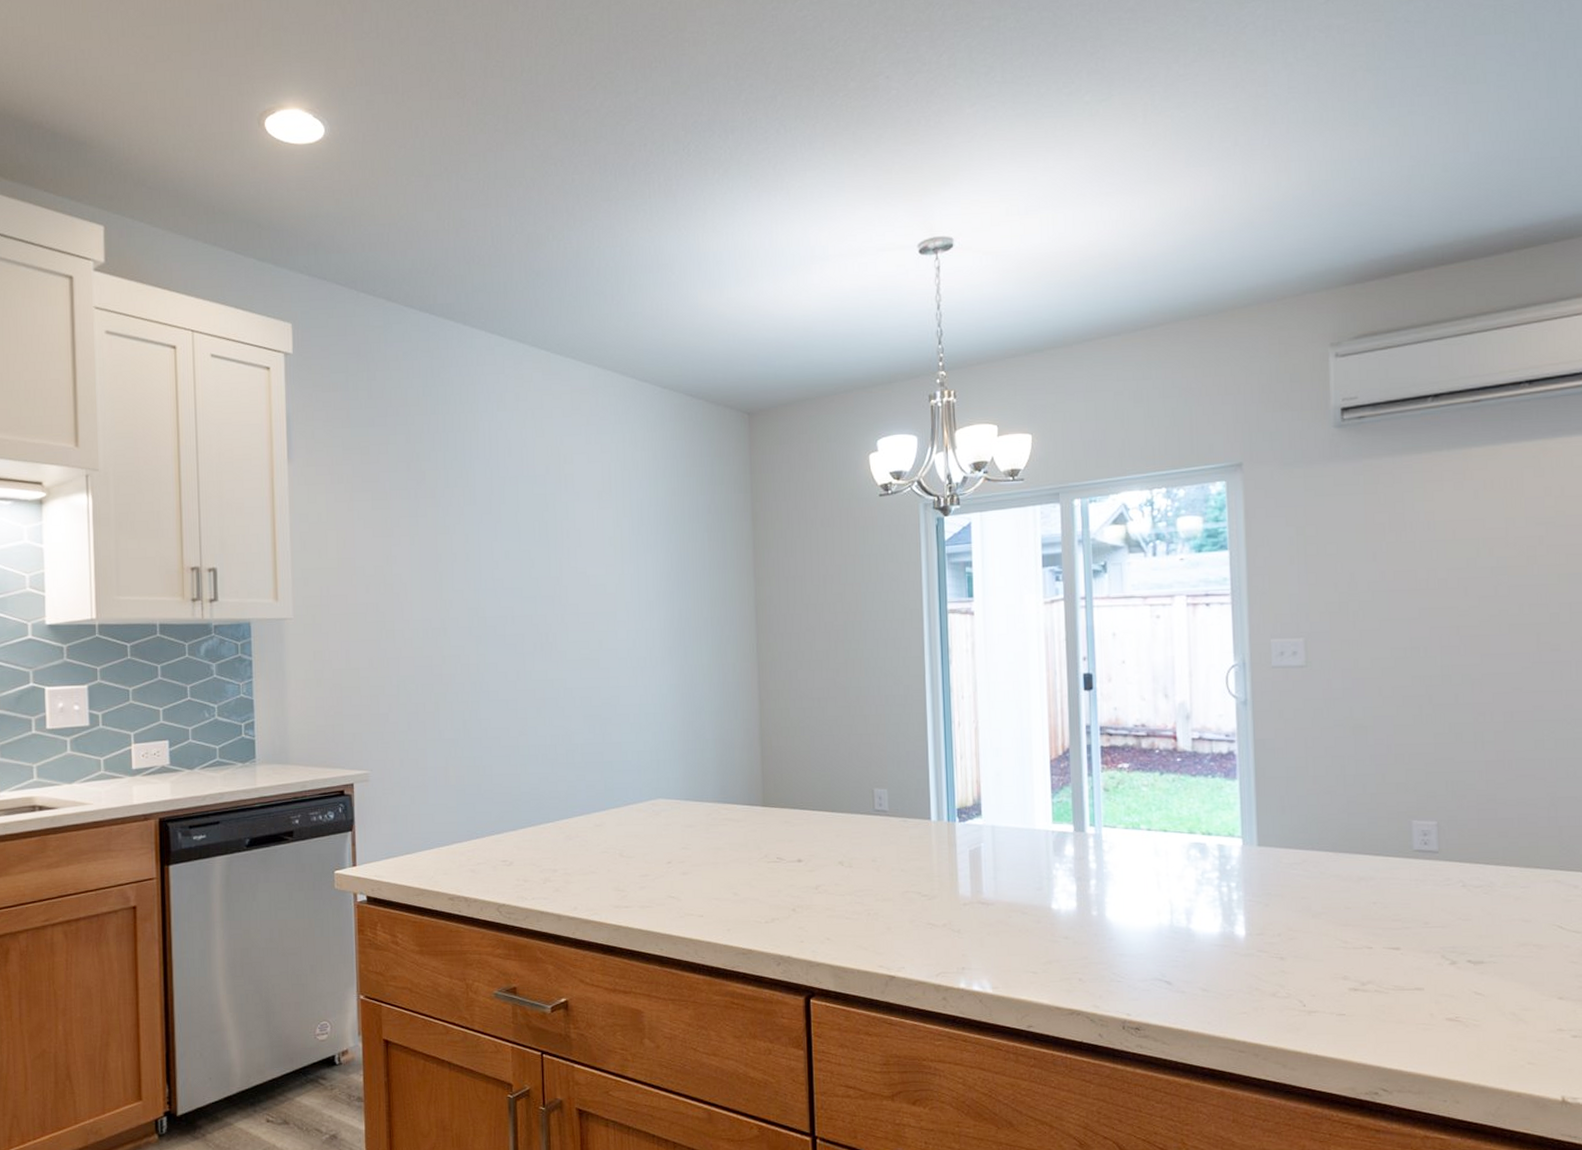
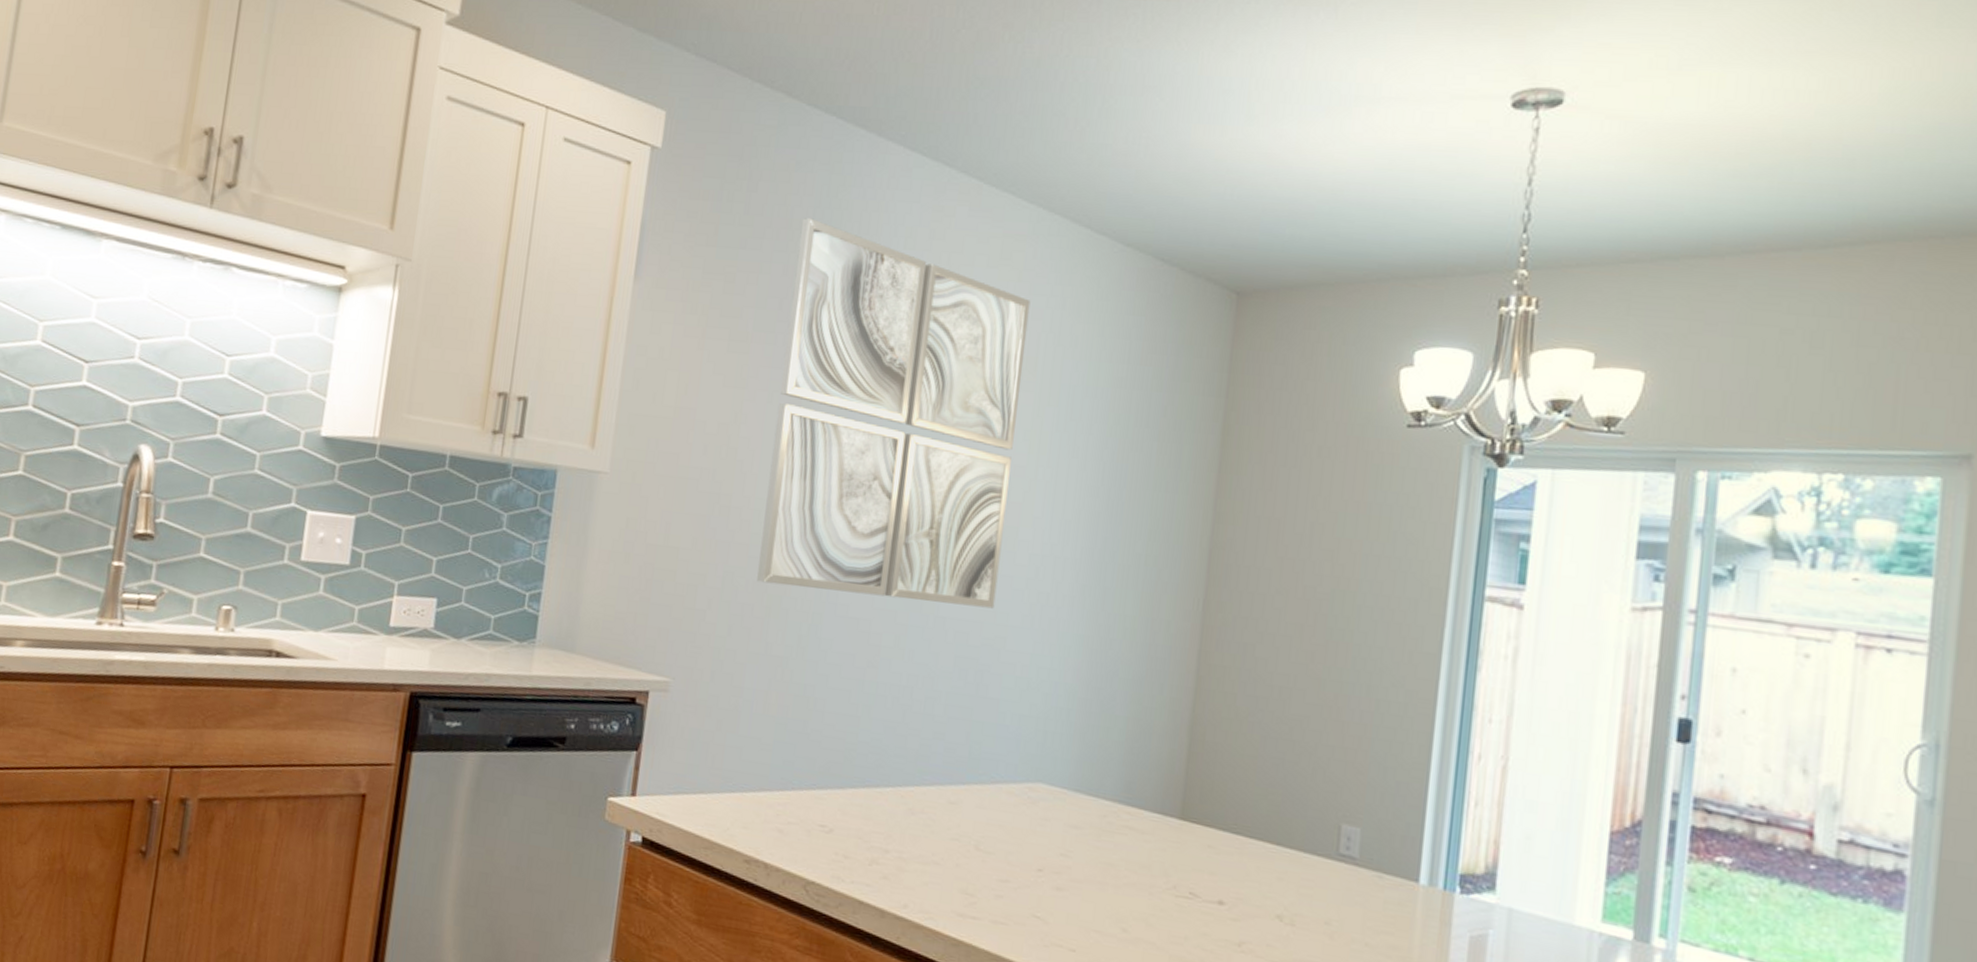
wall art: none [415,396,607,685] -> present [757,218,1031,609]

